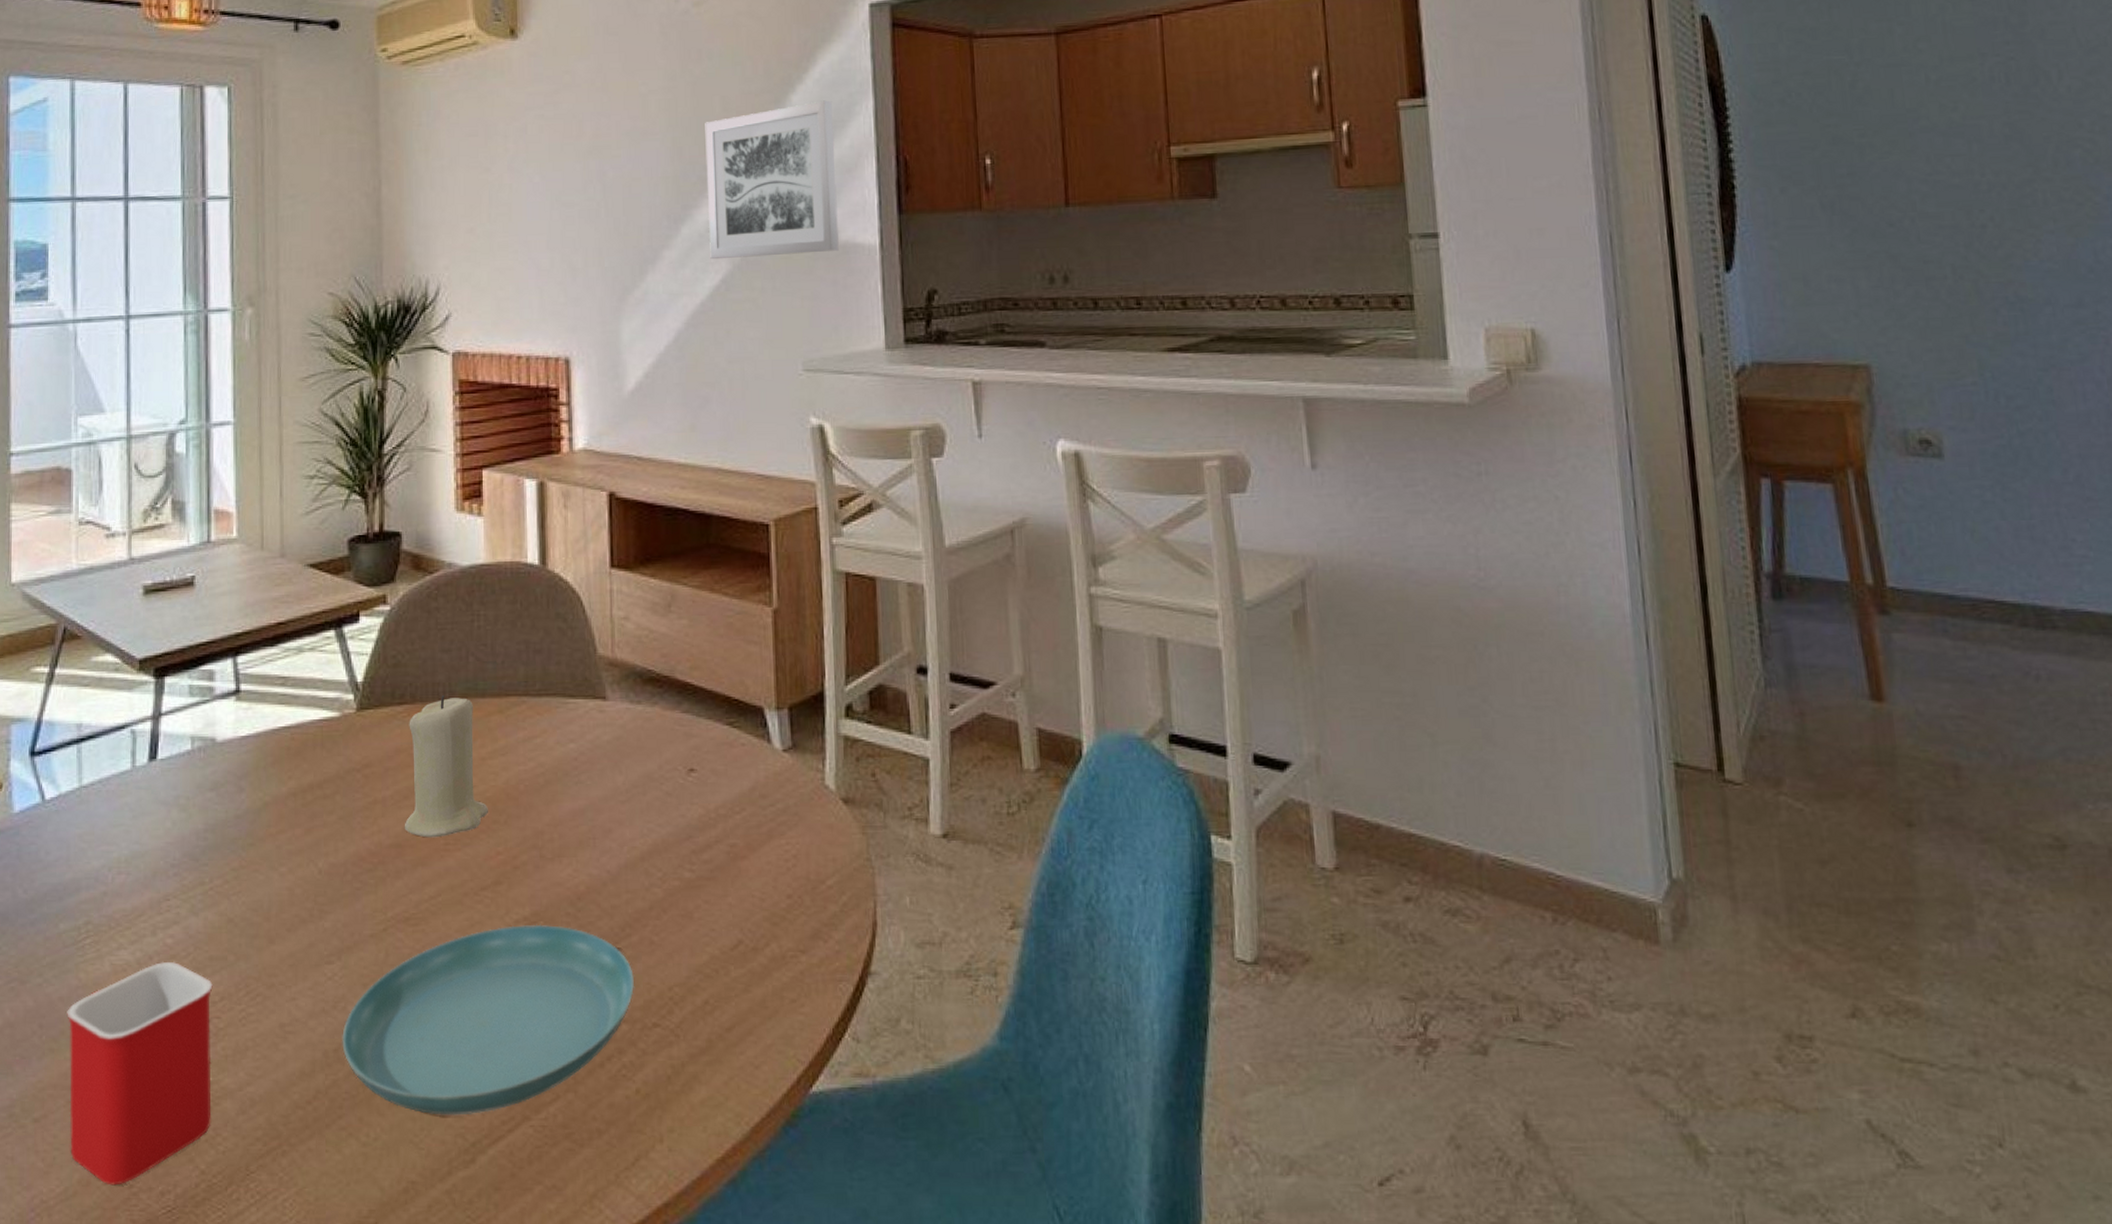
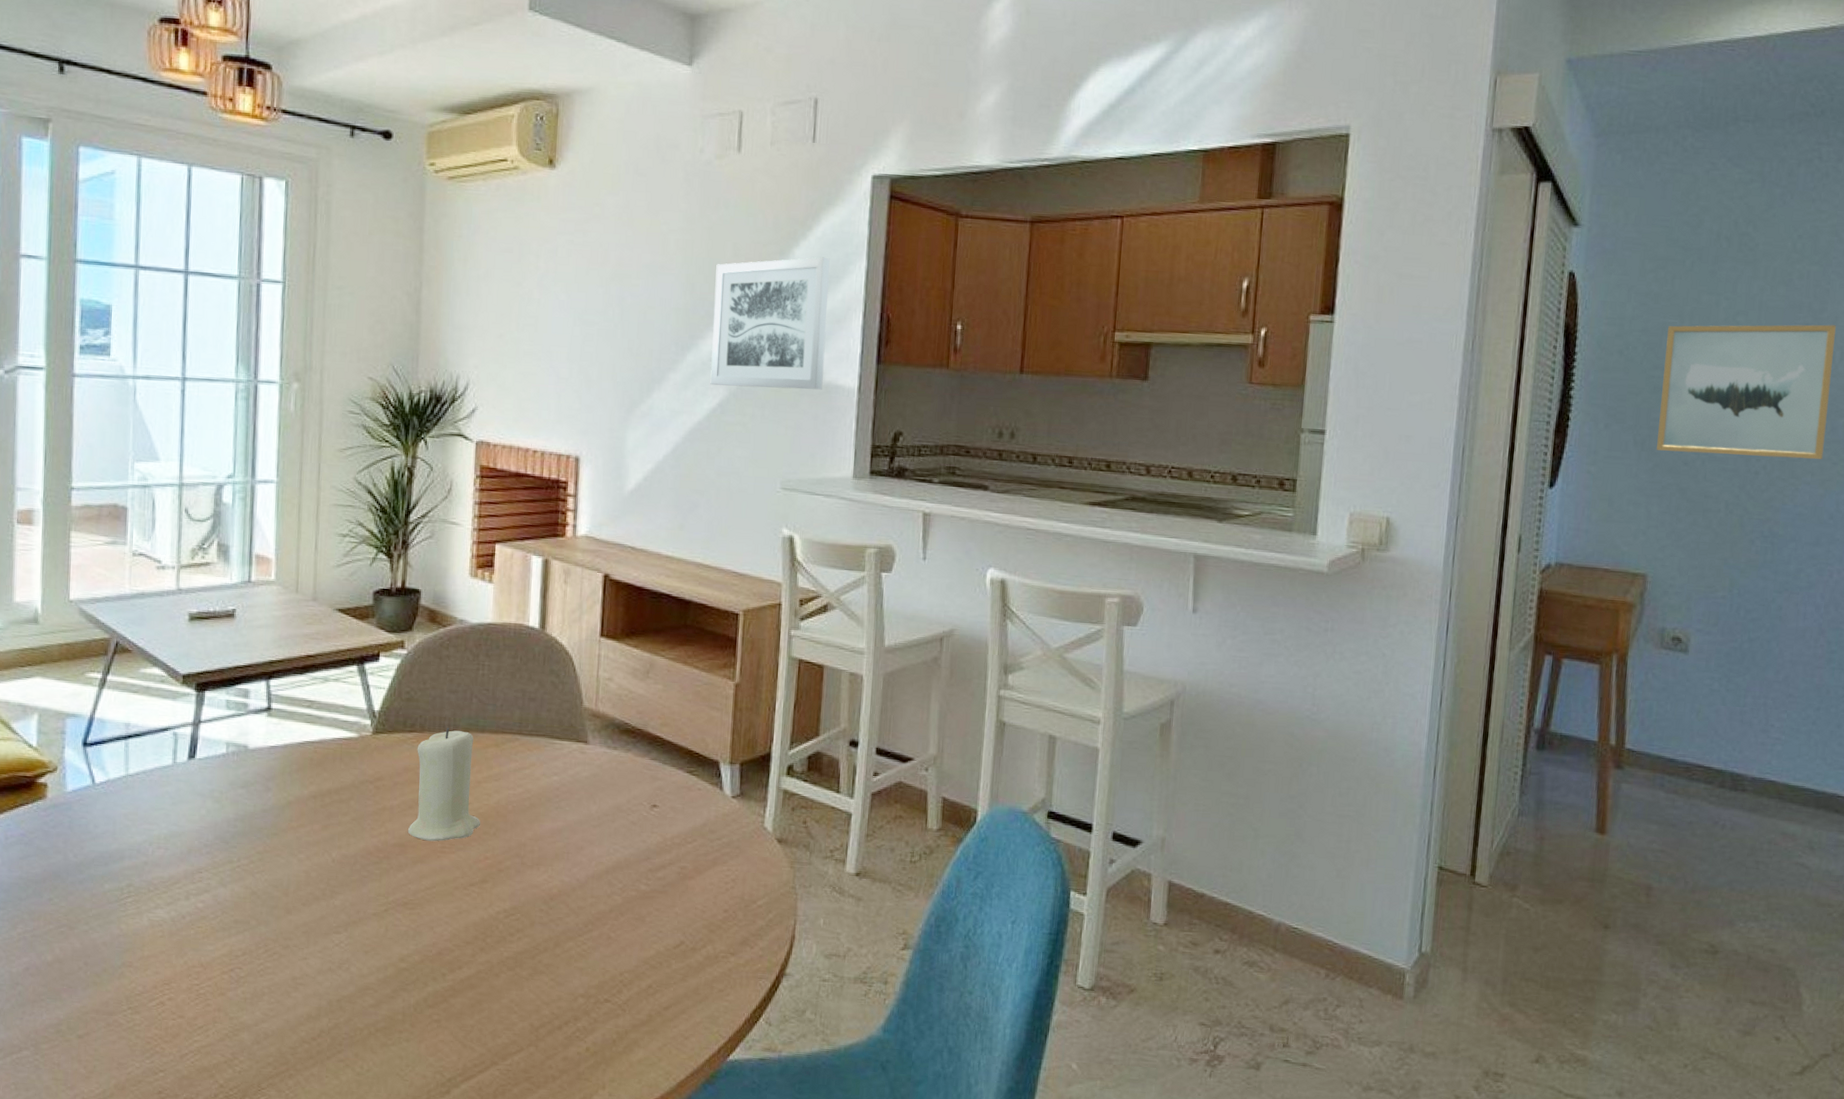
mug: present [67,961,213,1186] -> none [108,920,237,1091]
saucer: present [342,924,635,1115] -> none [344,915,592,1057]
wall art: none [1835,39,2063,213] -> present [1657,324,1836,460]

